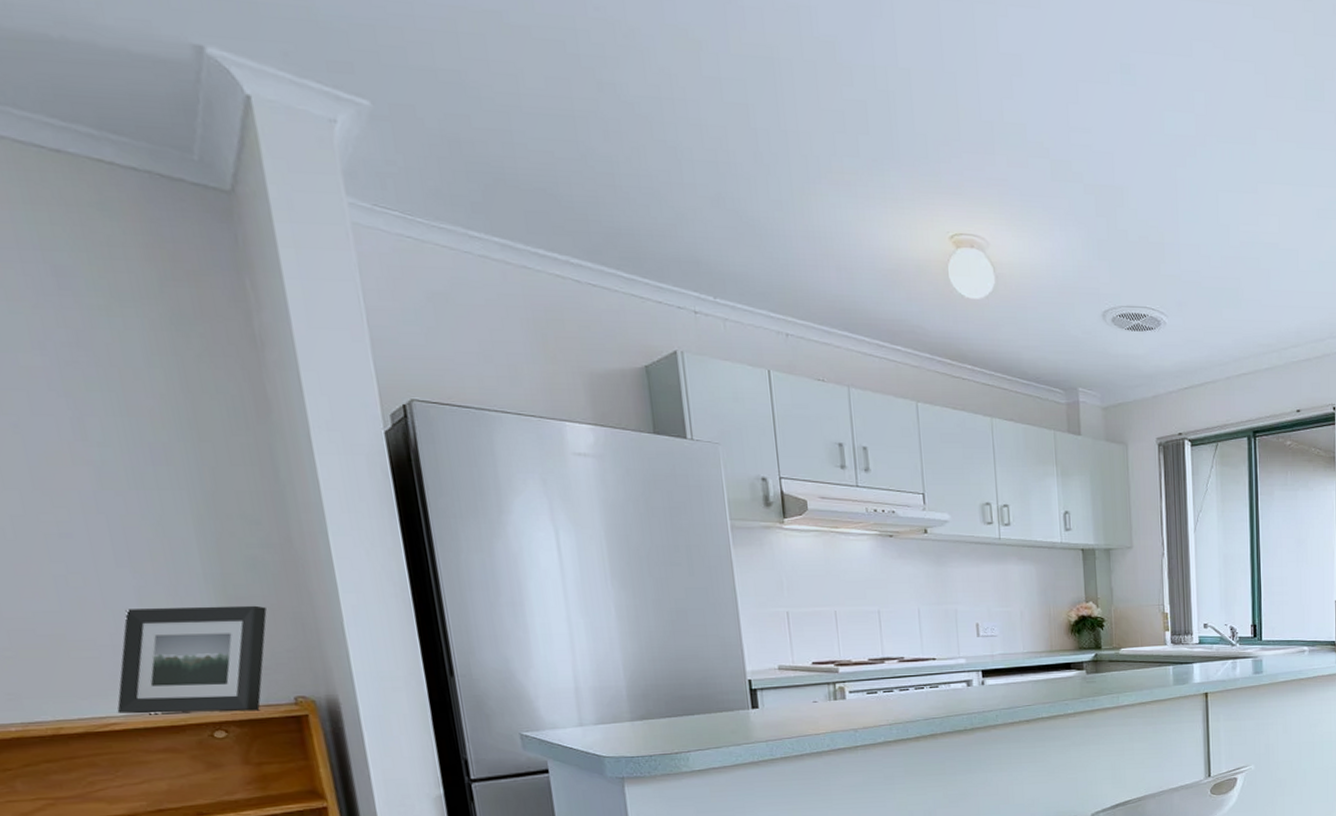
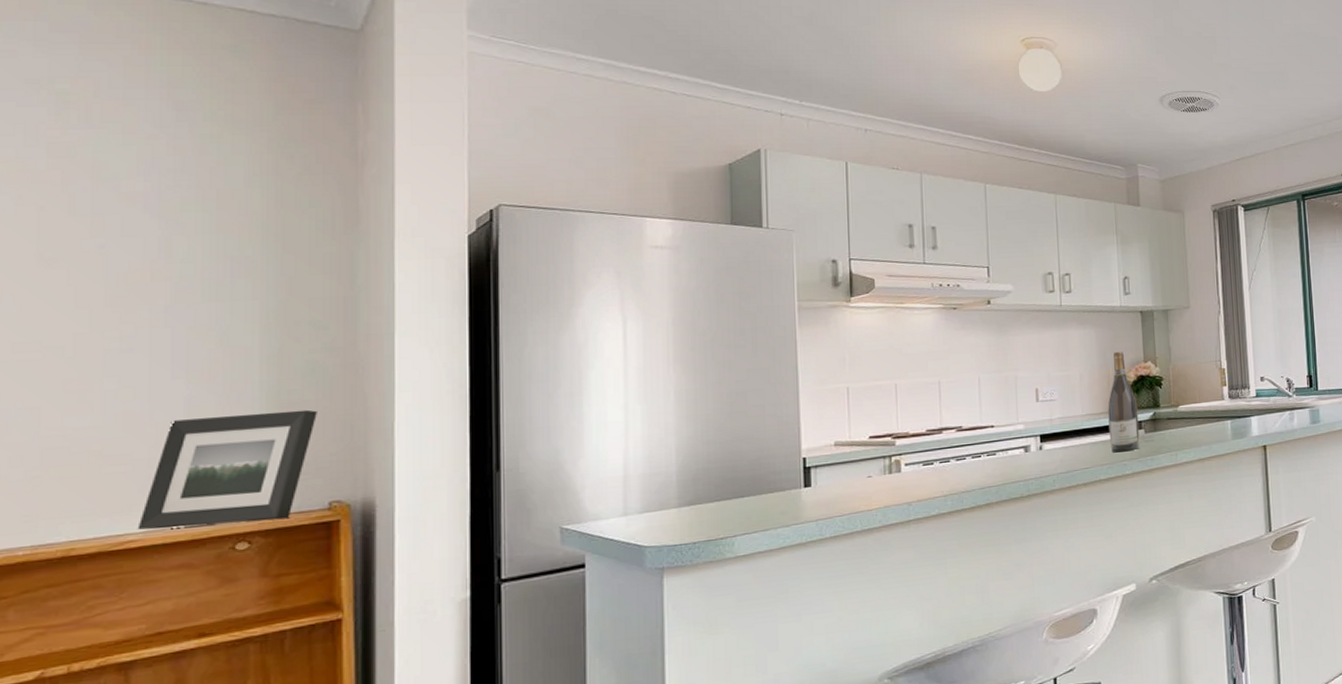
wine bottle: none [1049,589,1082,692] -> present [1107,351,1140,452]

